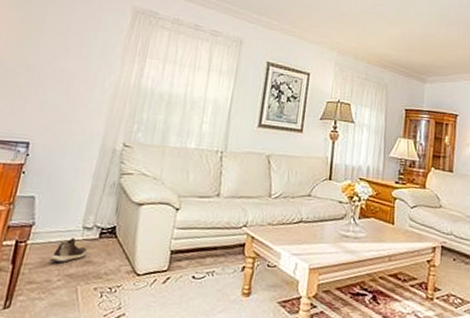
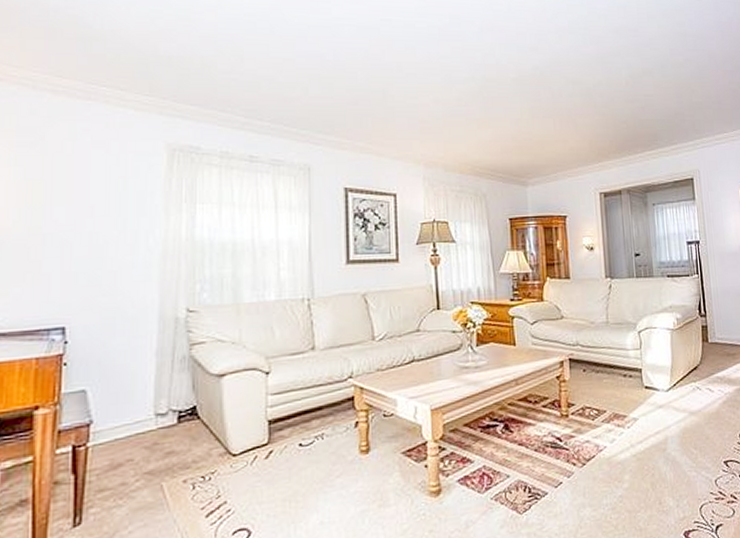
shoe: present [49,237,87,262] -> none [120,428,165,461]

